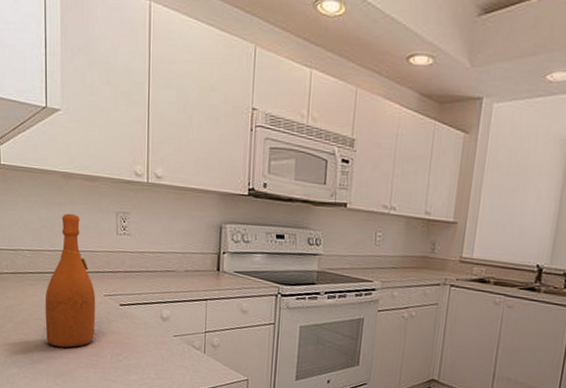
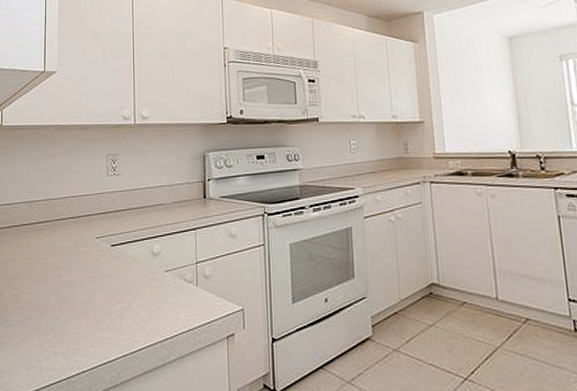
wine bottle: present [45,213,96,348] -> none [38,162,88,299]

